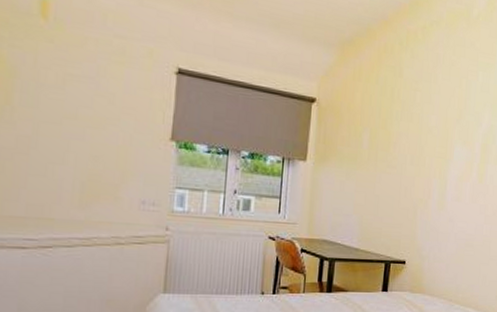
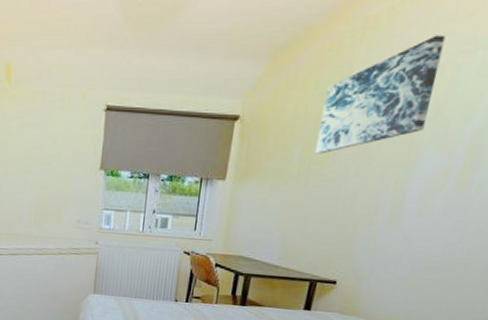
wall art: none [380,55,460,142] -> present [315,35,446,154]

